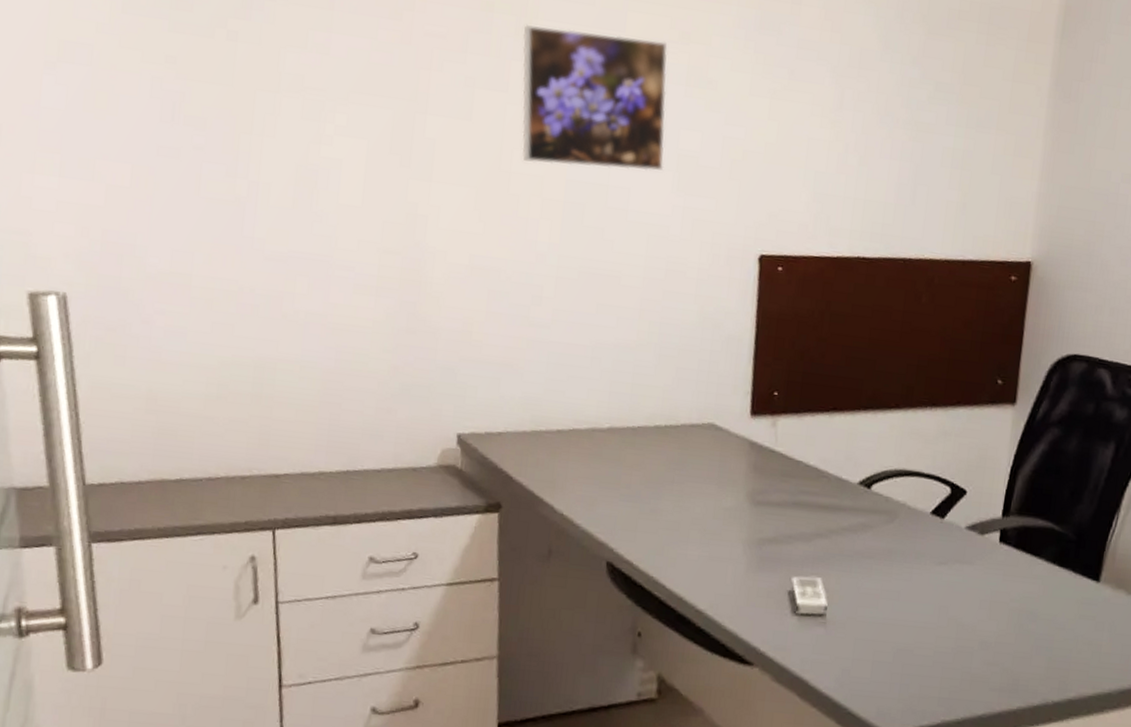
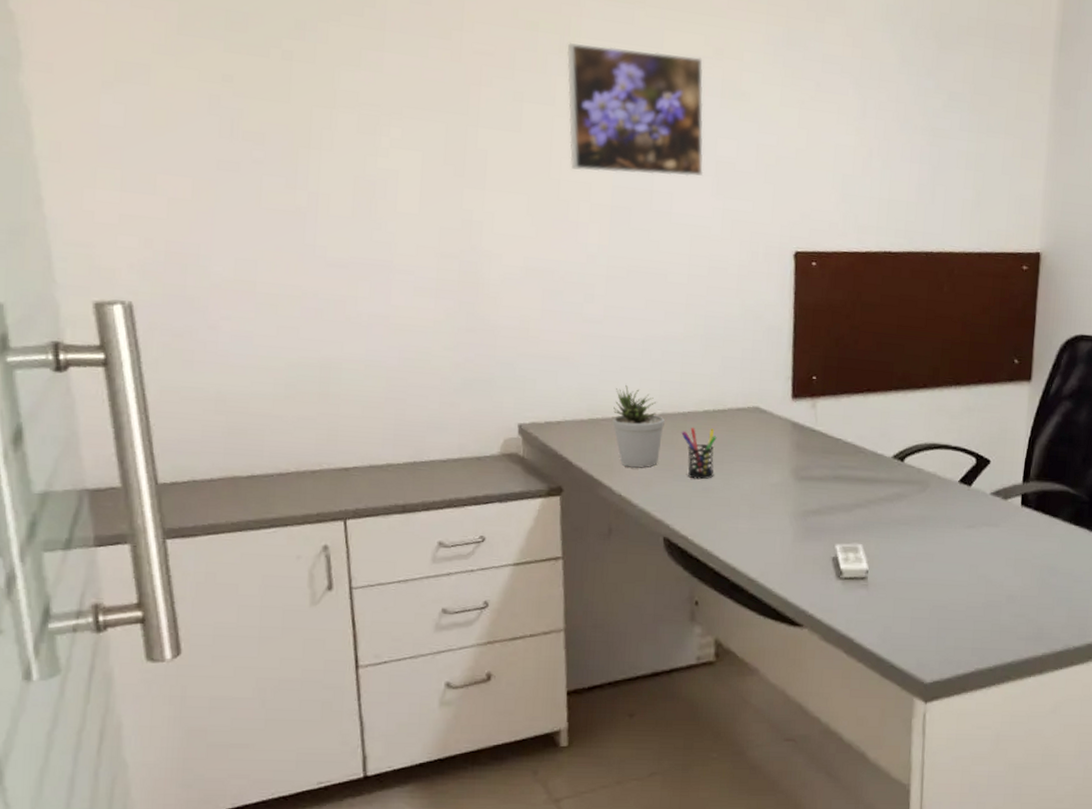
potted plant: none [556,394,613,486] -> present [612,384,665,468]
pen holder: none [630,443,668,501] -> present [681,427,717,480]

